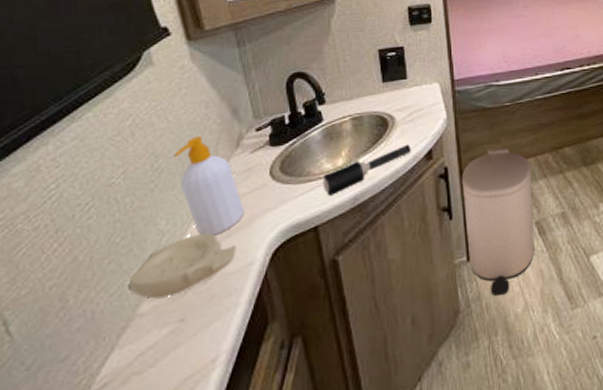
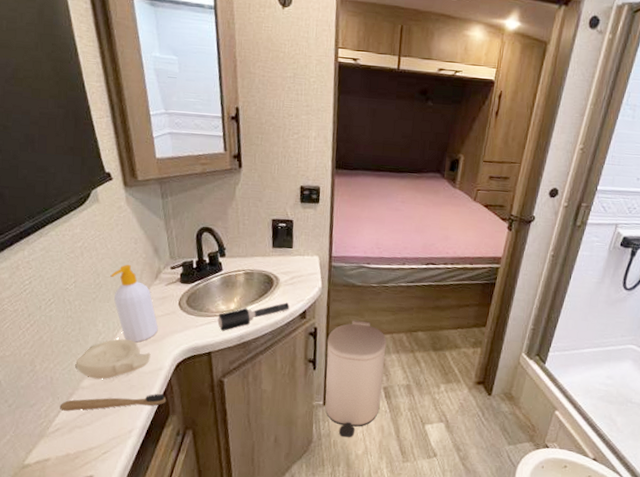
toothbrush: none [107,296,263,356] -> present [60,393,167,412]

